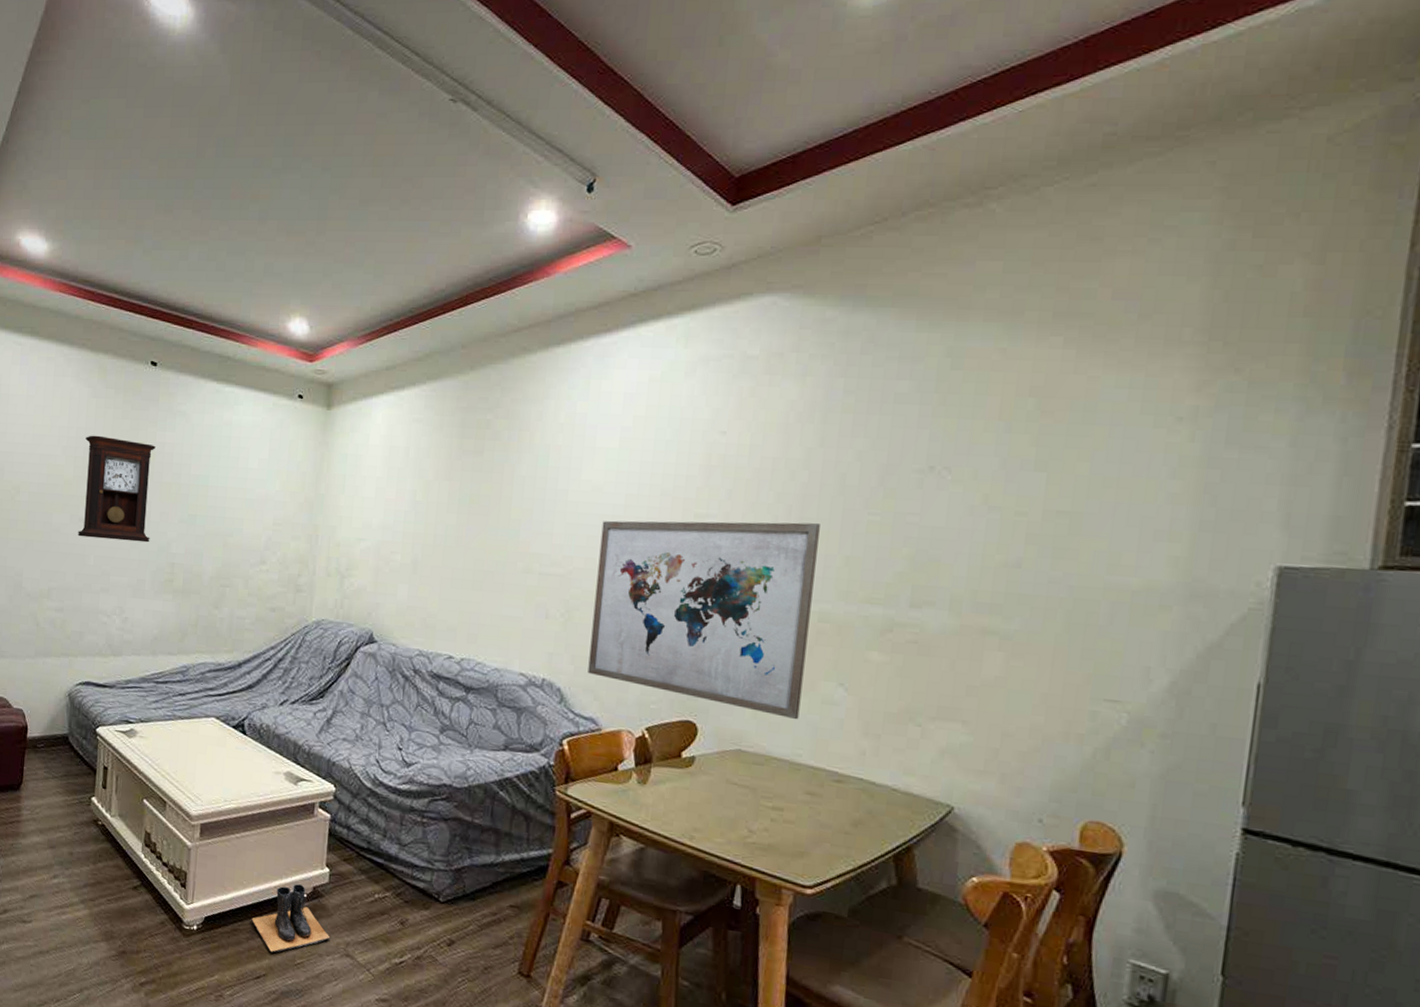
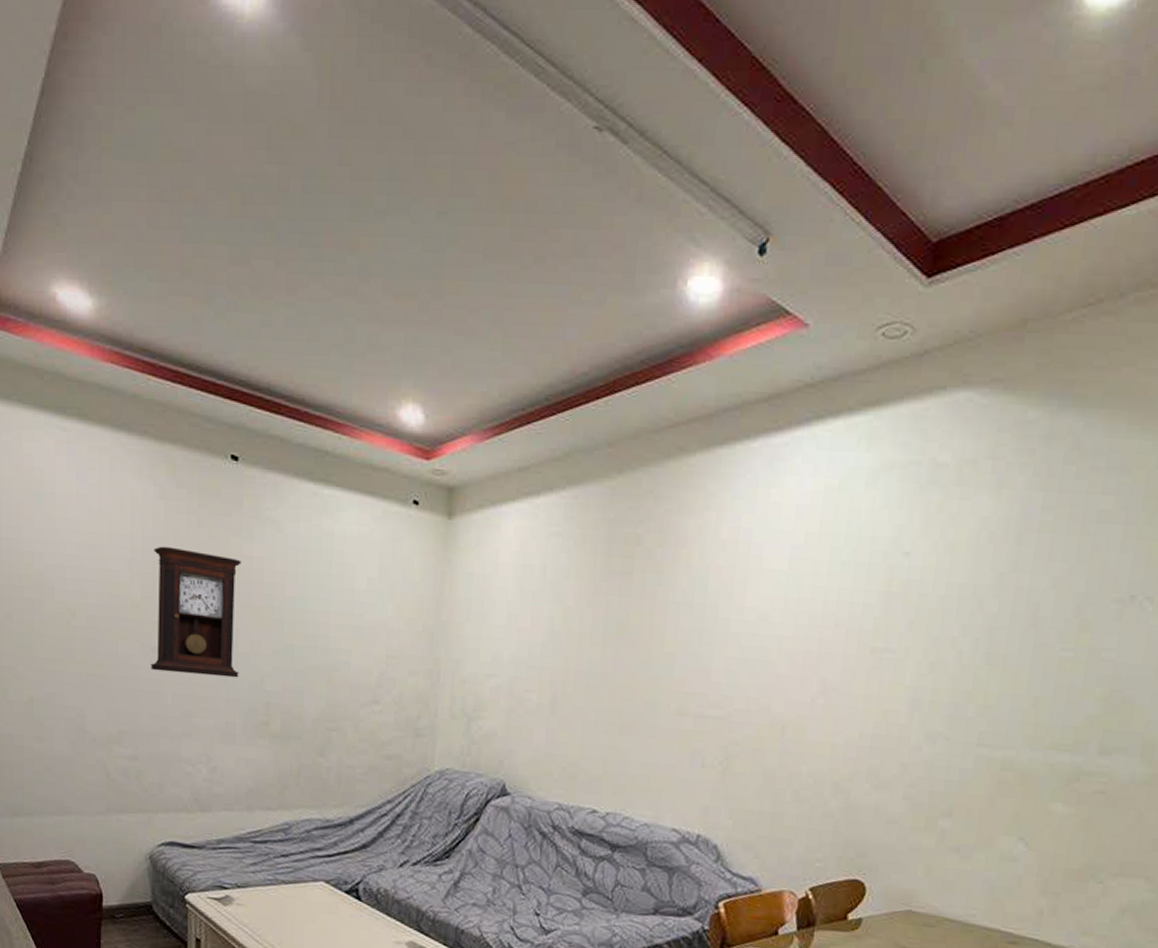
wall art: present [588,520,820,720] -> none [747,655,1008,878]

